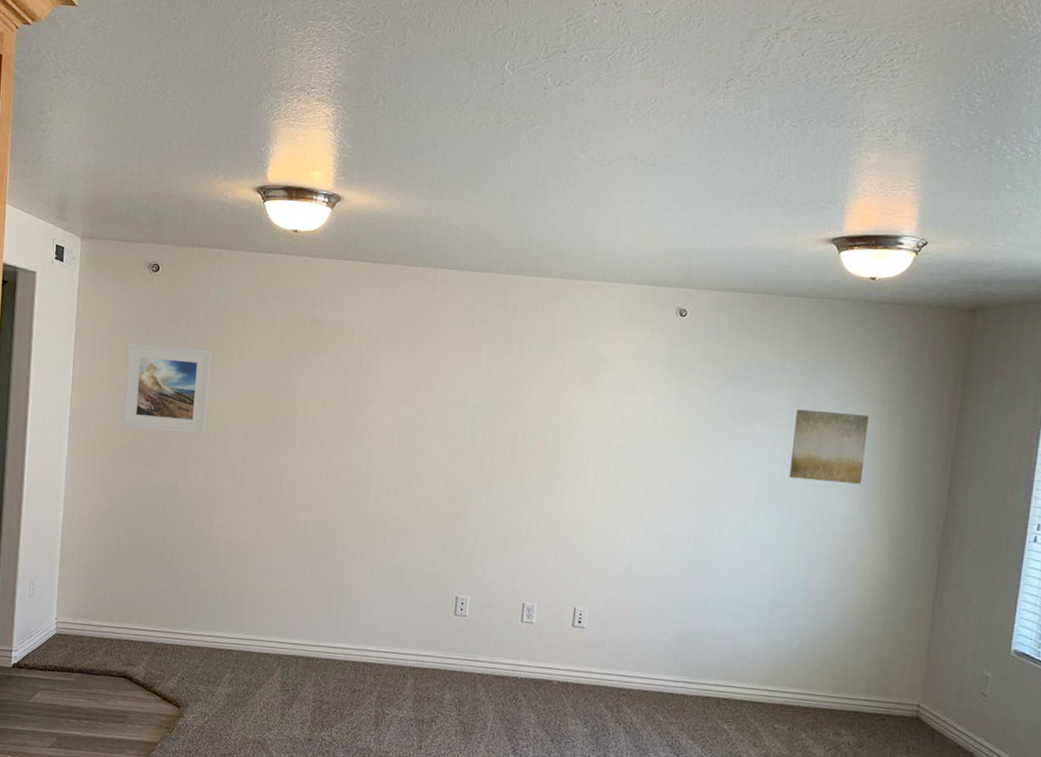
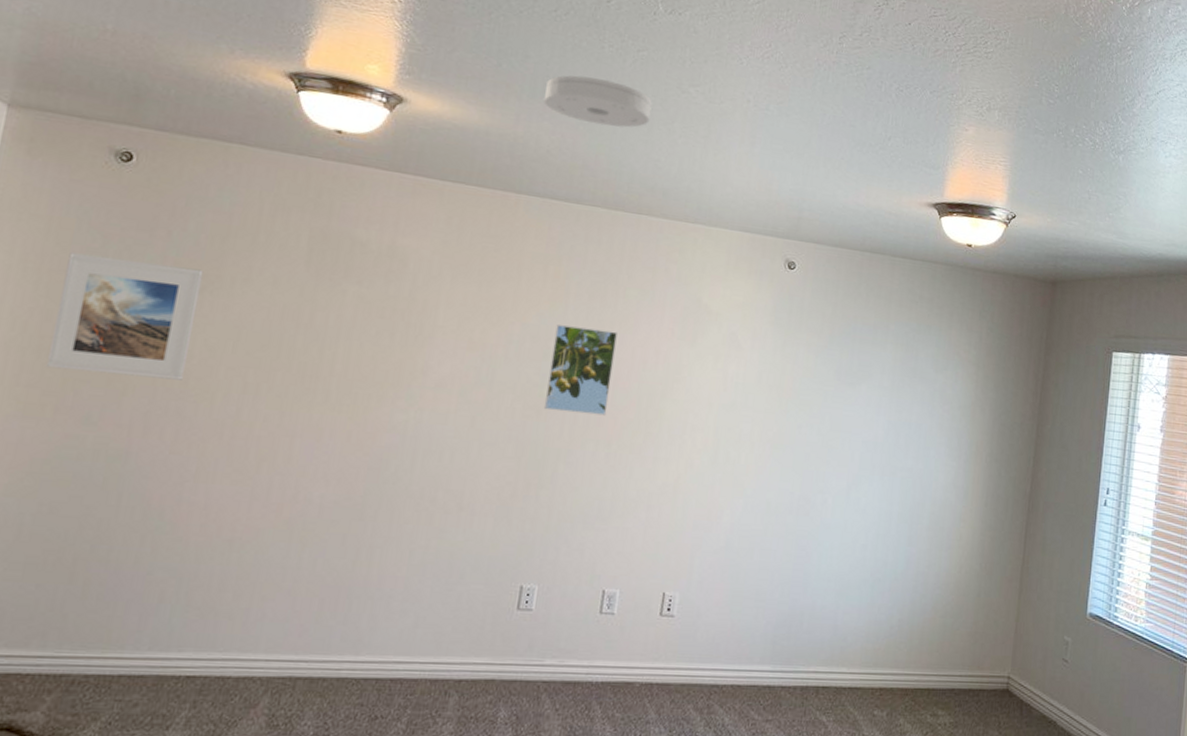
smoke detector: none [452,157,546,200] -> present [544,75,652,128]
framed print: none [466,378,524,456] -> present [543,323,617,416]
wall art: present [789,409,869,484] -> none [891,371,966,449]

